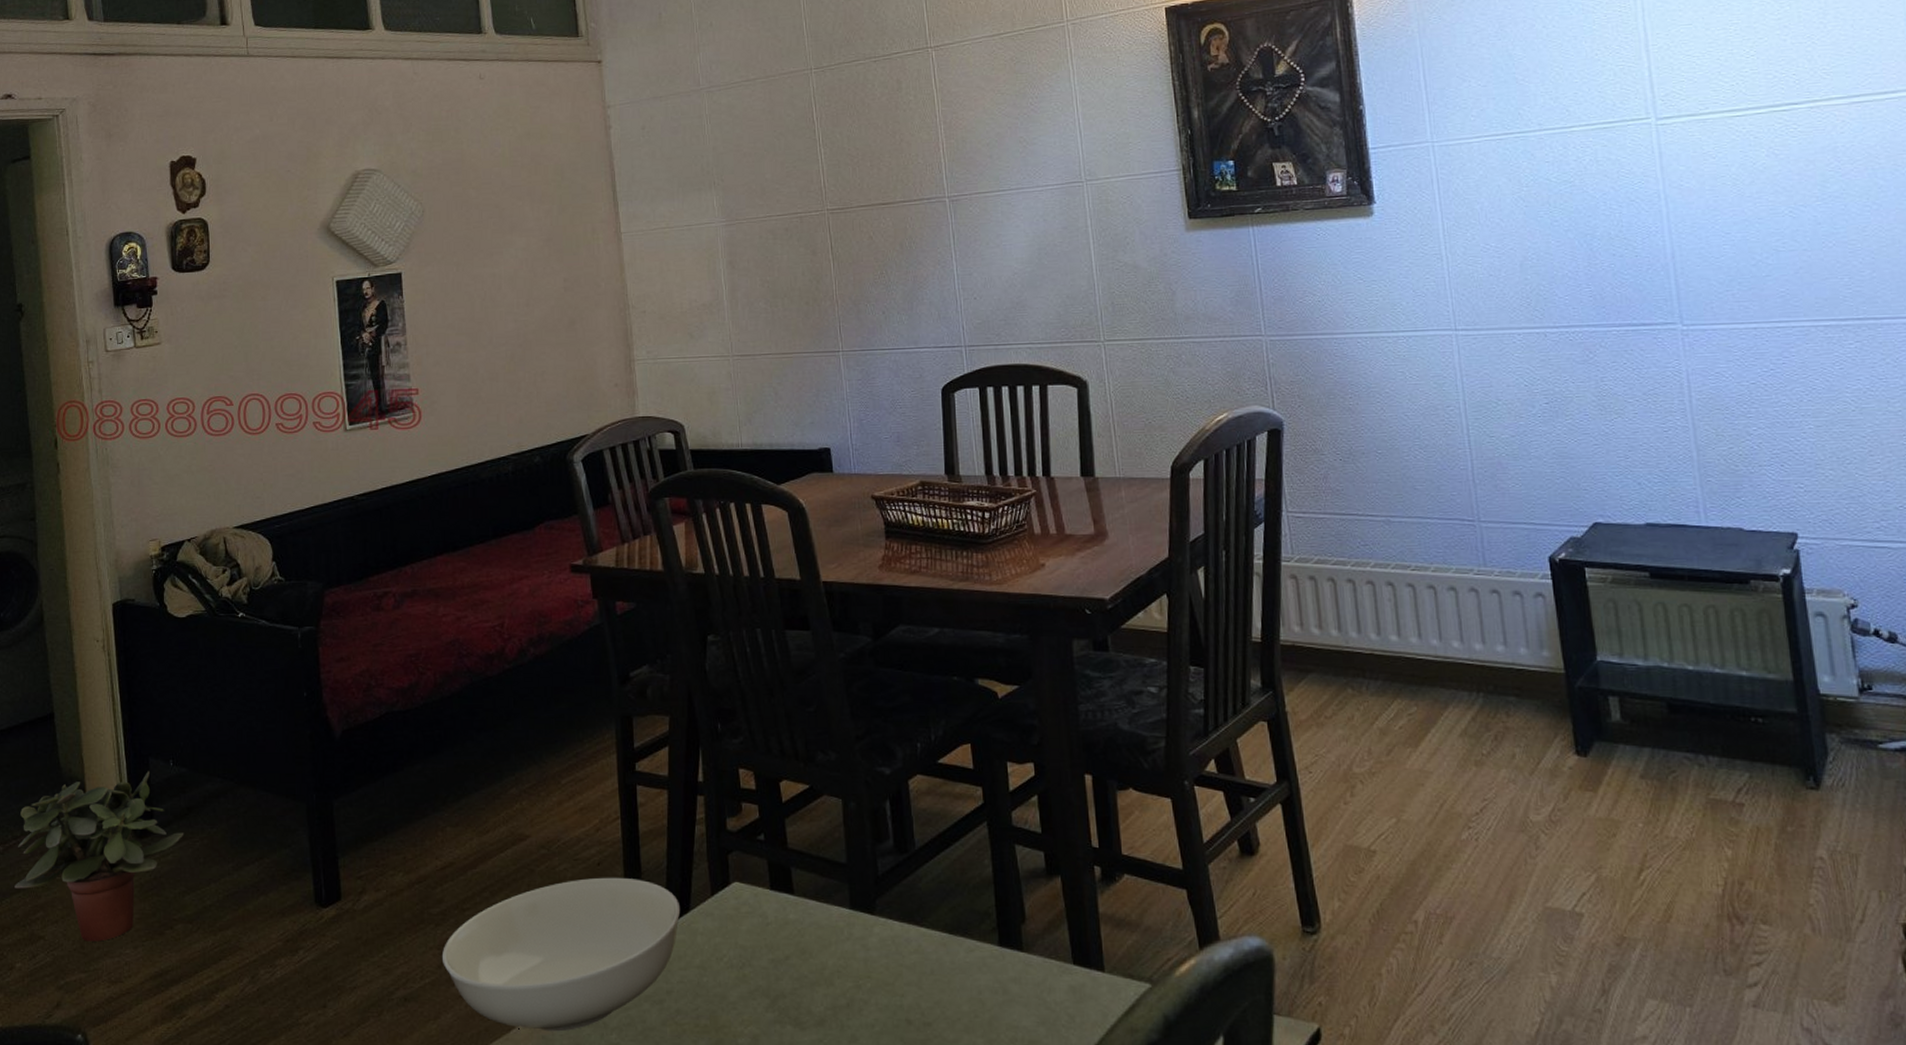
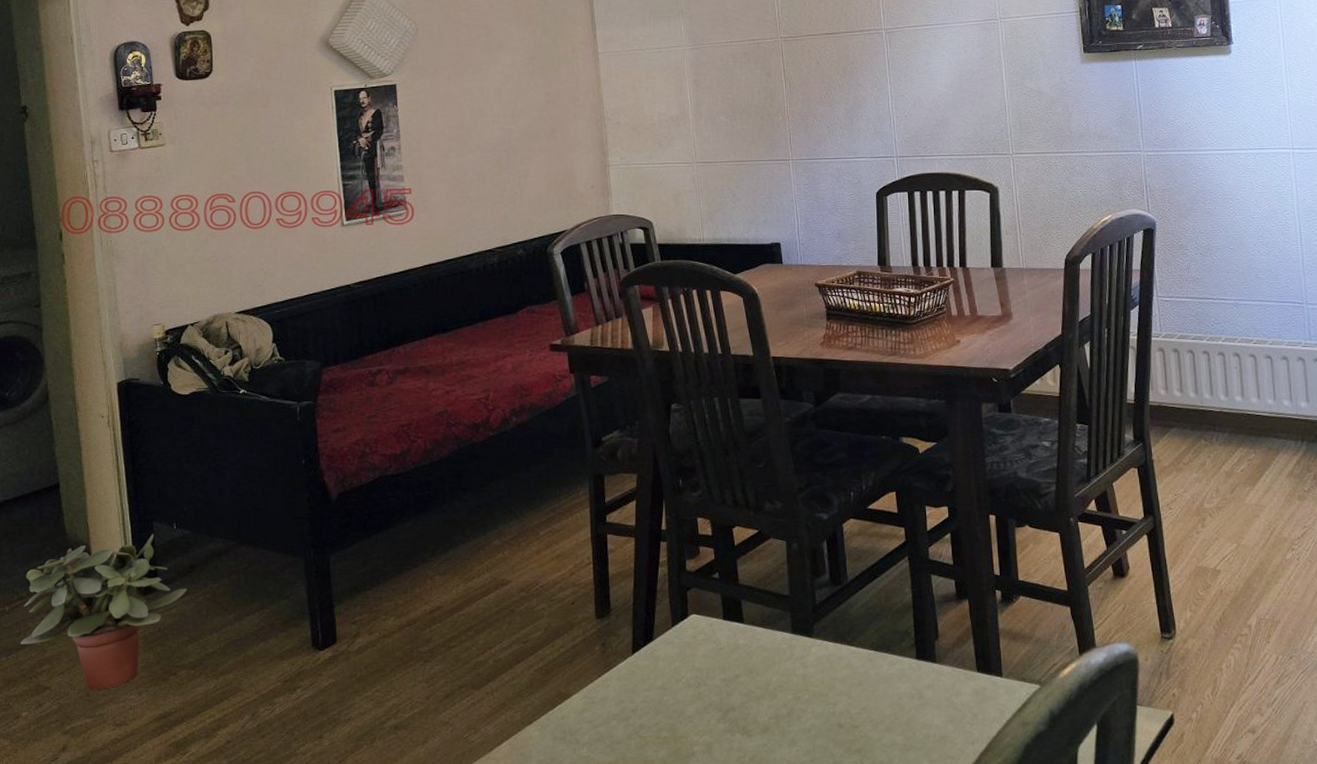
bowl: present [441,877,681,1032] -> none [429,614,645,749]

